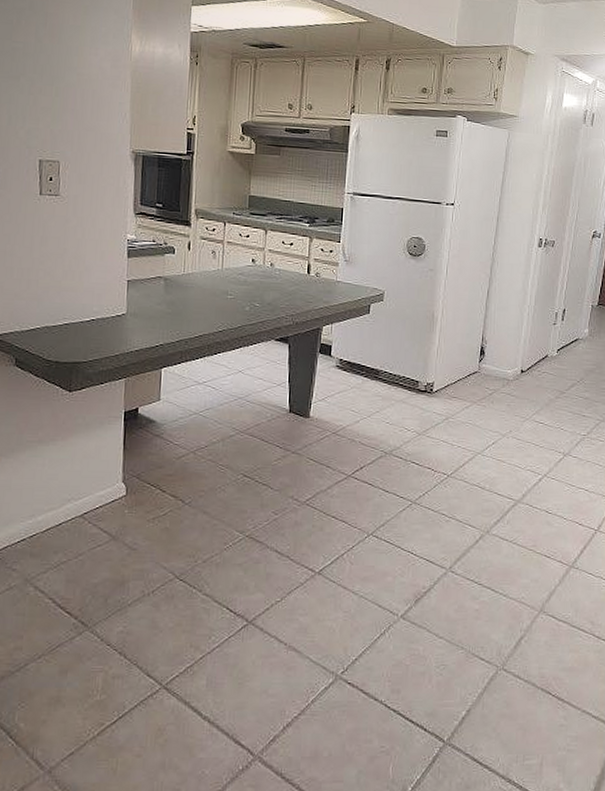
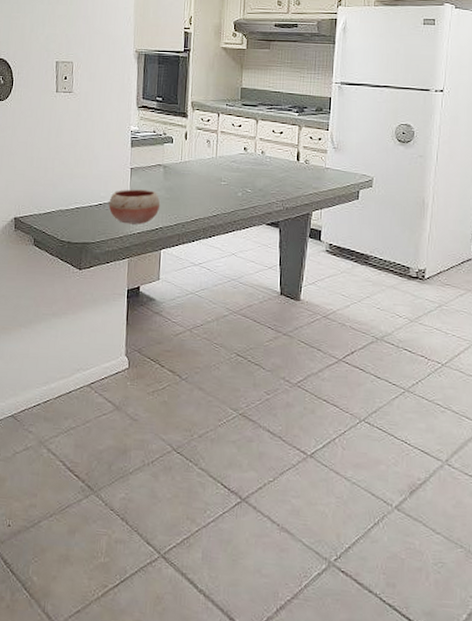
bowl: none [102,303,161,342] -> present [108,189,161,225]

